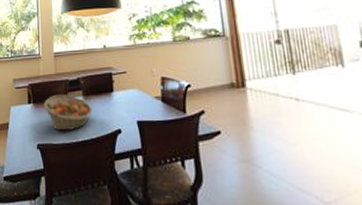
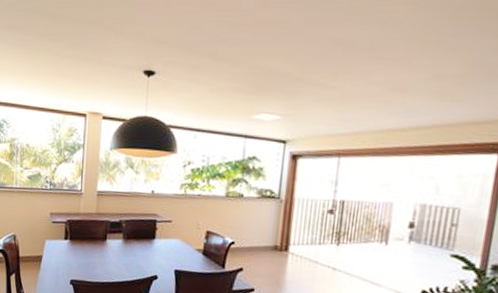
fruit basket: present [43,94,92,131] -> none [80,234,131,271]

